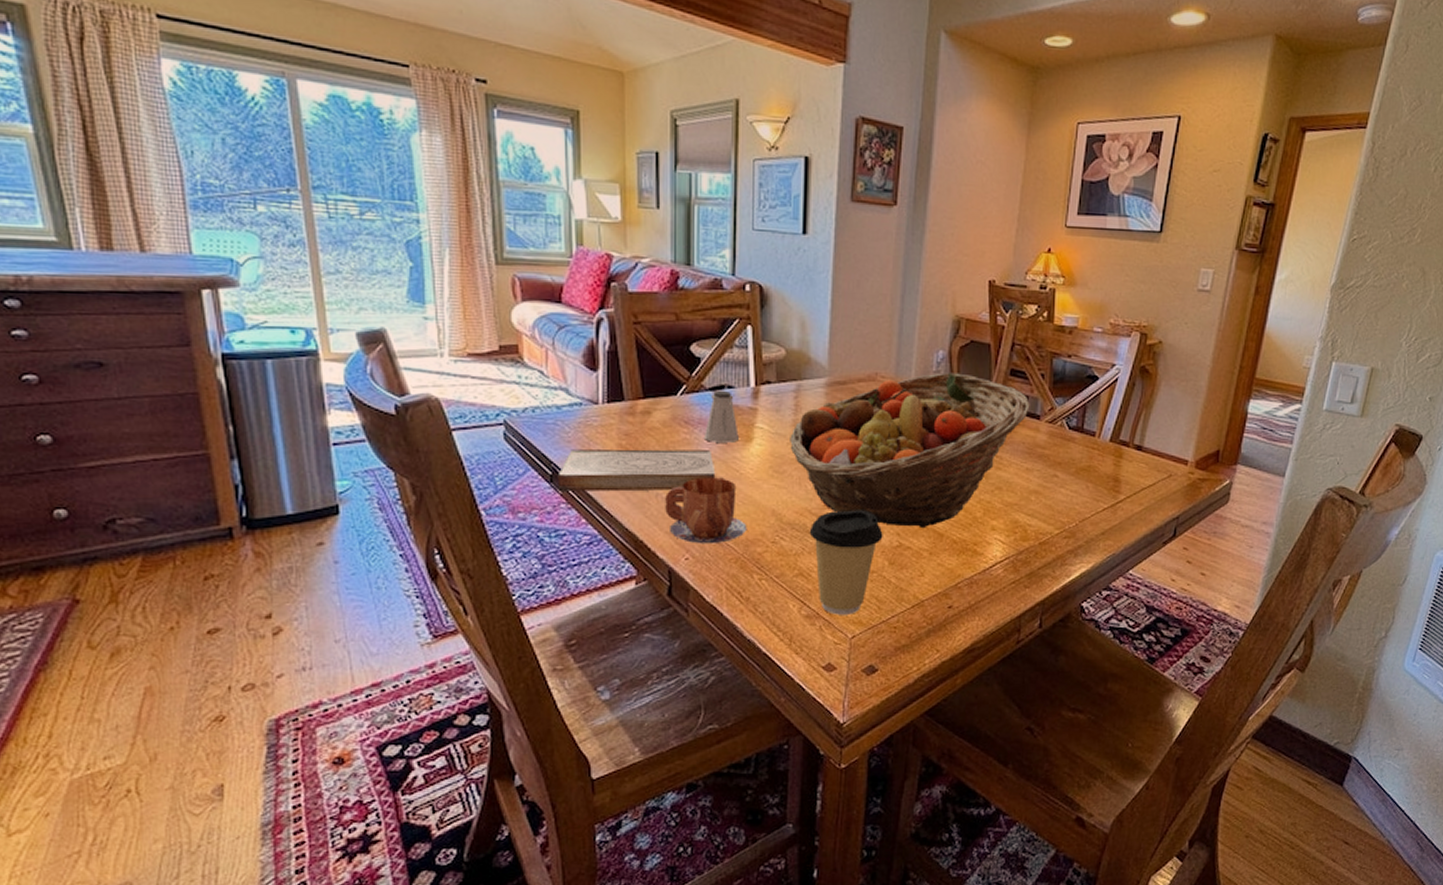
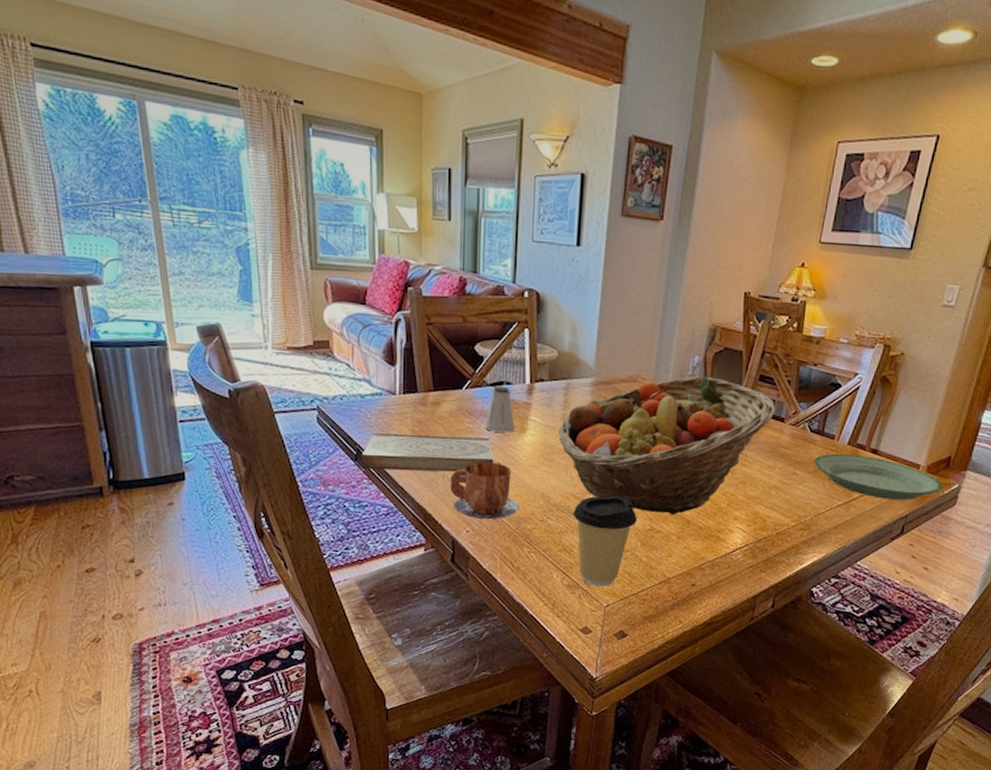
plate: none [1075,451,1213,500] -> present [814,453,943,500]

